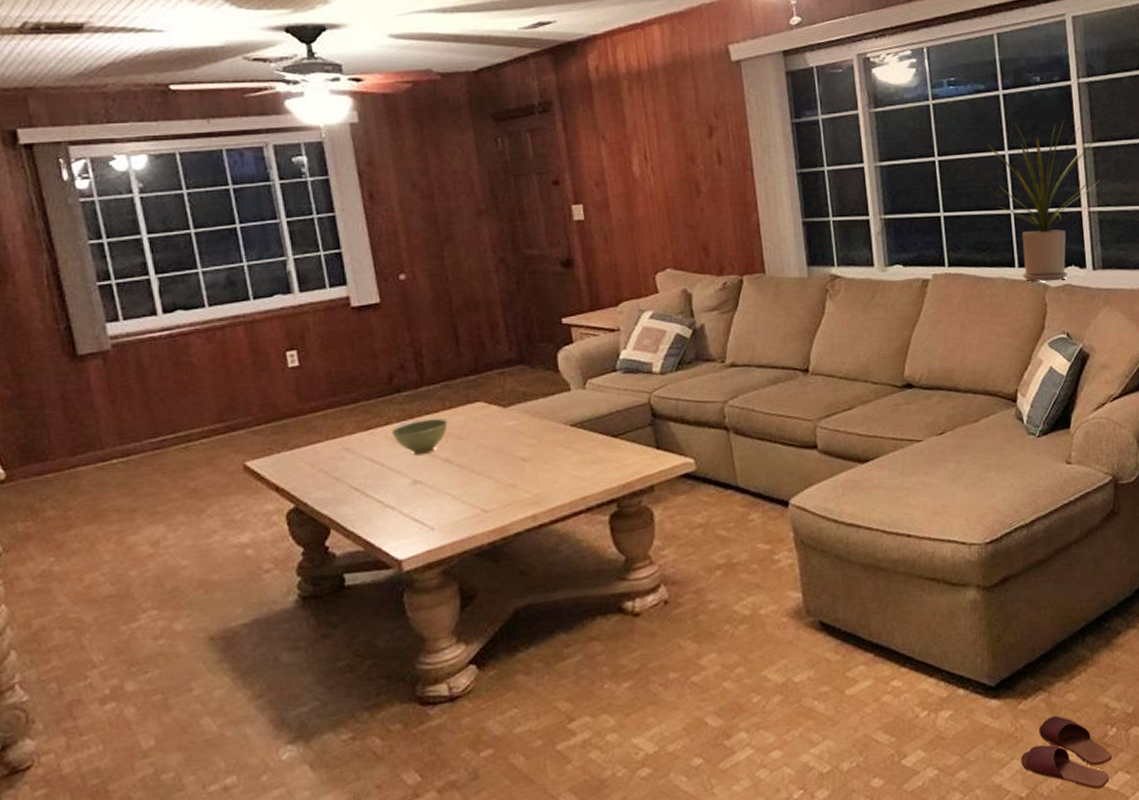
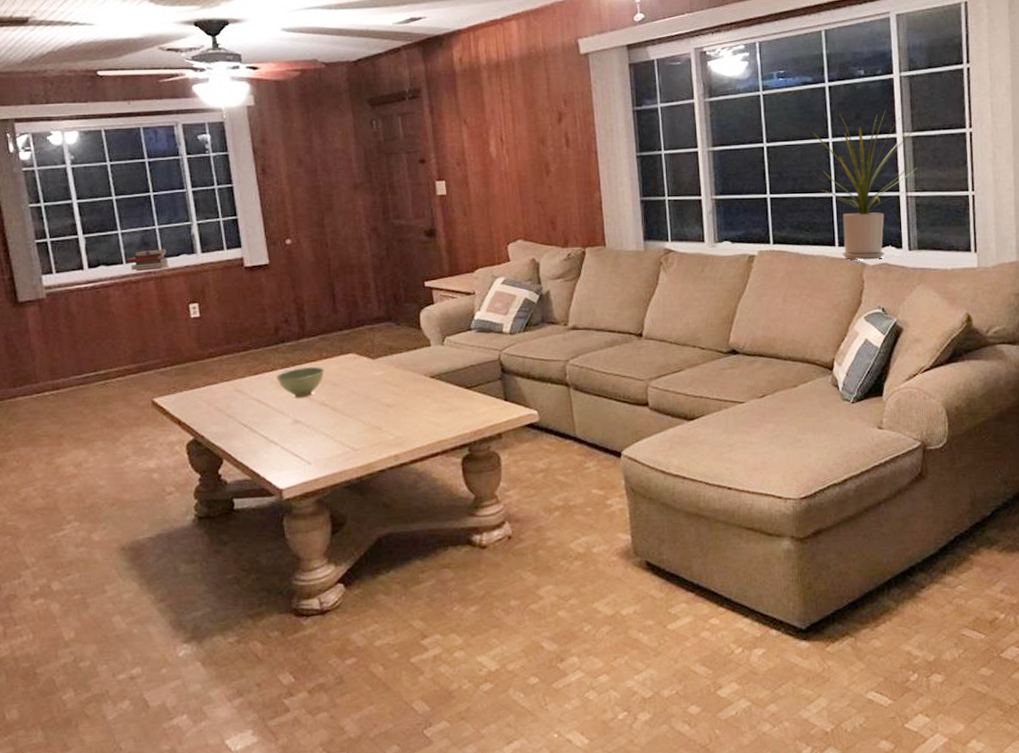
books: none [208,289,262,316] -> present [126,249,170,272]
slippers: present [1020,715,1112,790] -> none [827,659,913,729]

